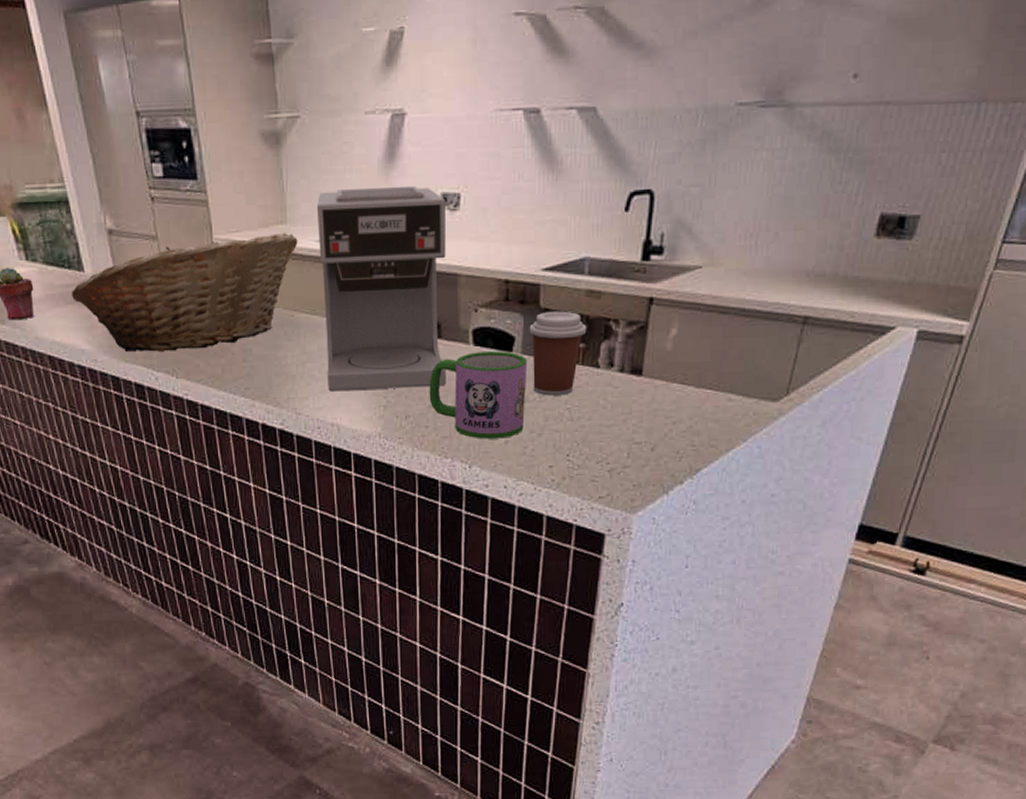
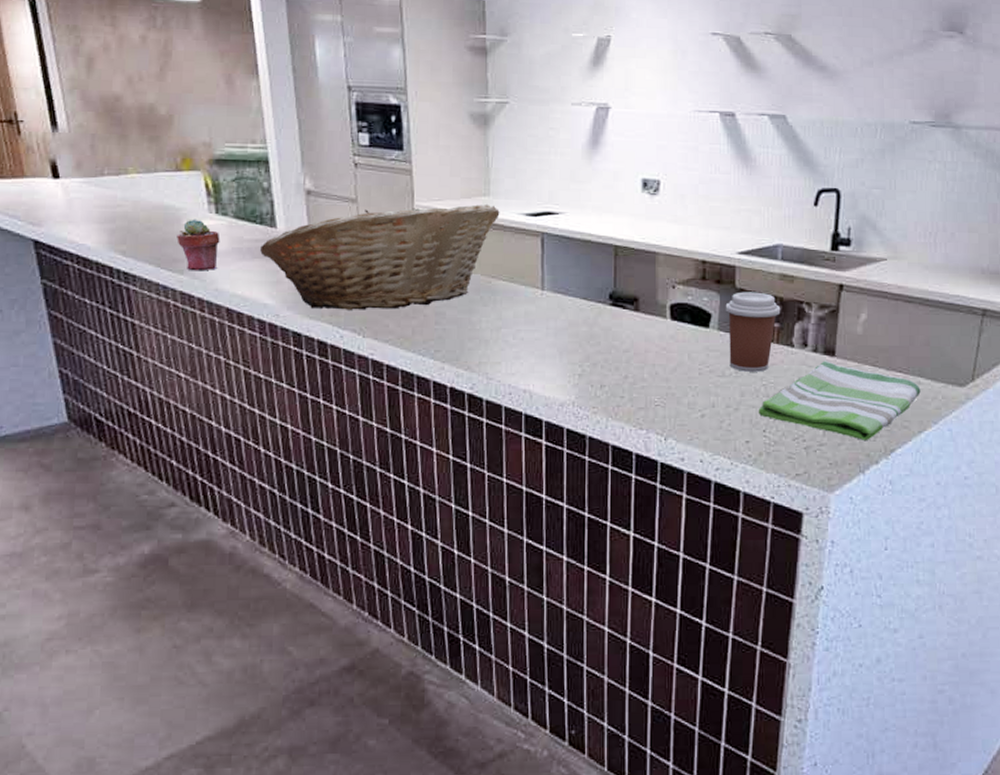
coffee maker: present [317,187,447,392] -> none [520,169,647,358]
mug: present [429,351,528,439] -> none [625,326,724,412]
dish towel: none [561,380,731,461] -> present [758,361,921,440]

